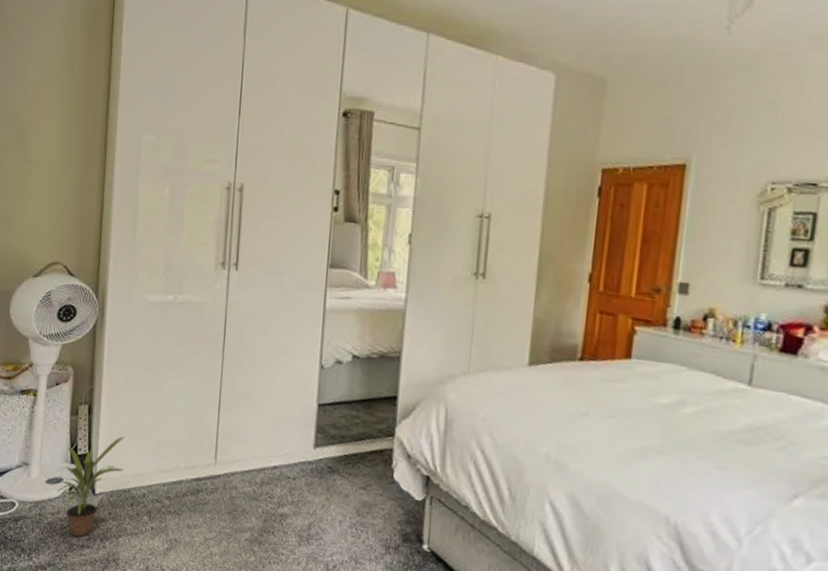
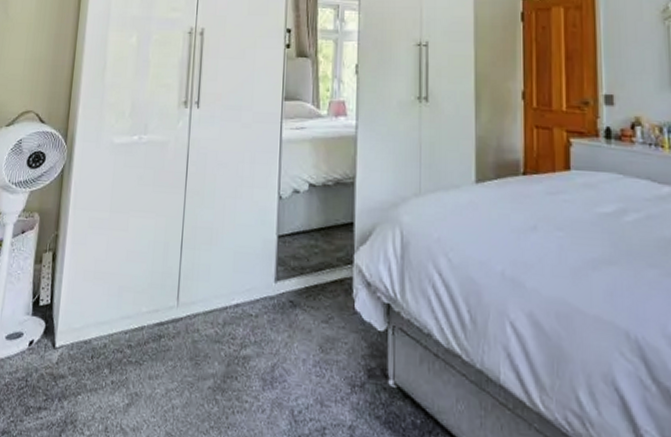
potted plant: present [56,437,125,538] -> none [16,283,88,399]

